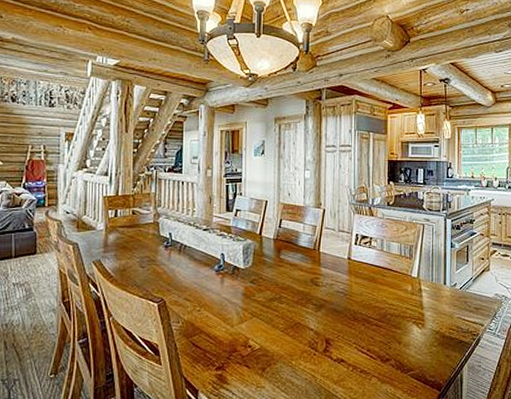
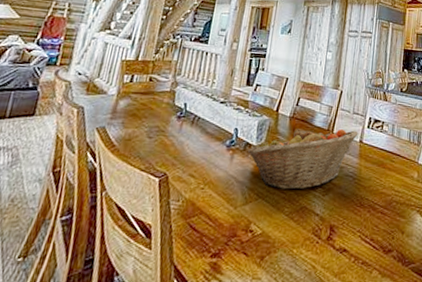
fruit basket: none [236,248,346,308] -> present [247,129,359,190]

